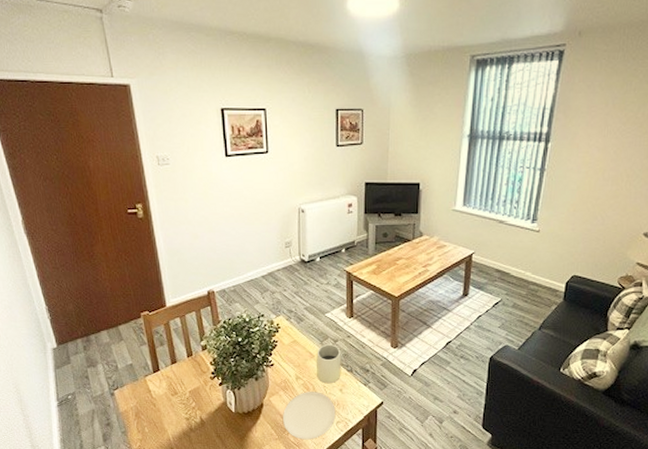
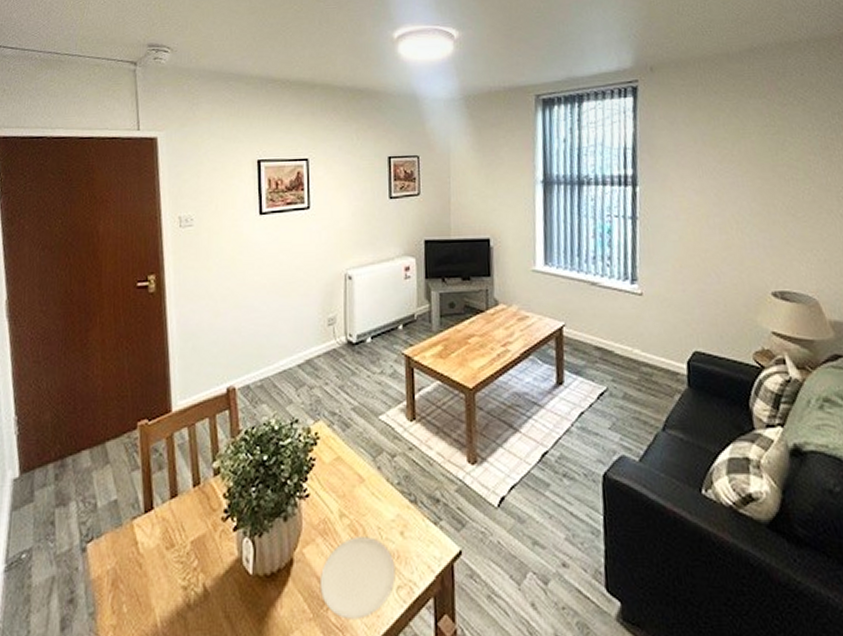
mug: present [315,342,341,384] -> none [366,458,402,524]

